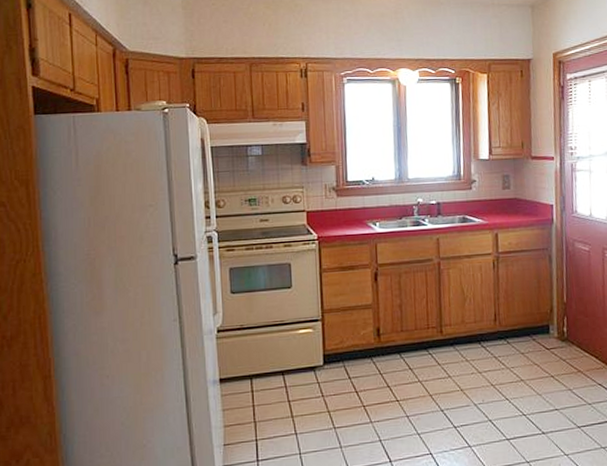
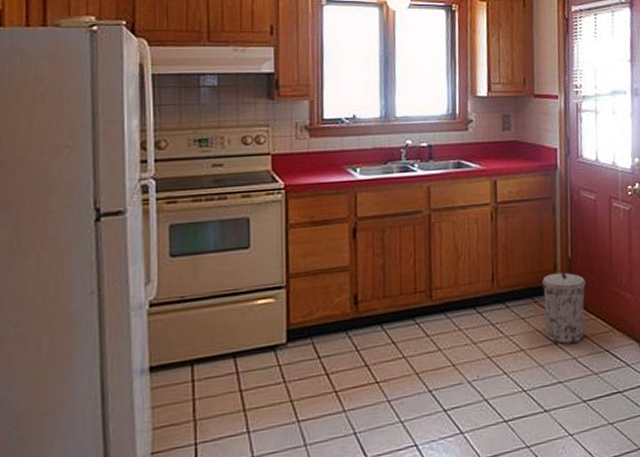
trash can: none [540,314,580,378] -> present [542,272,586,345]

